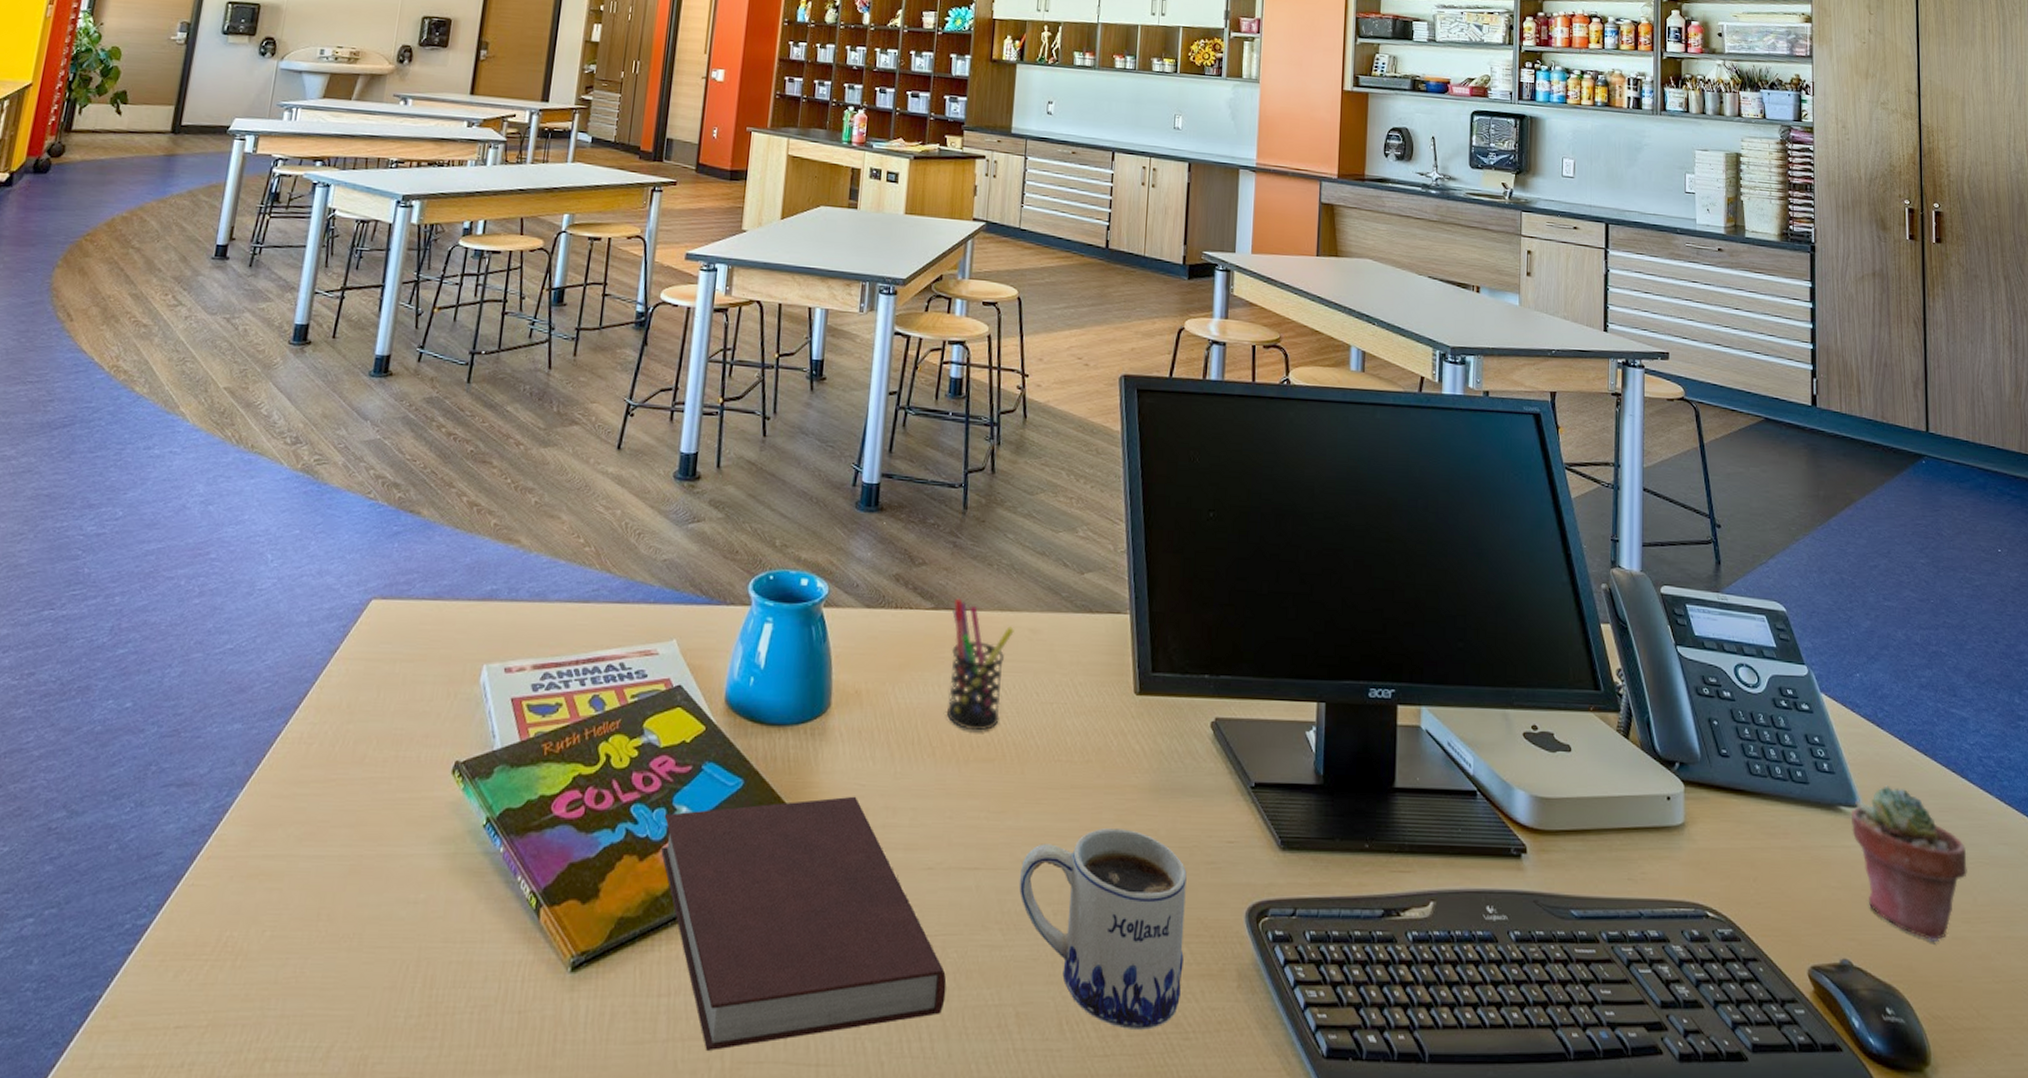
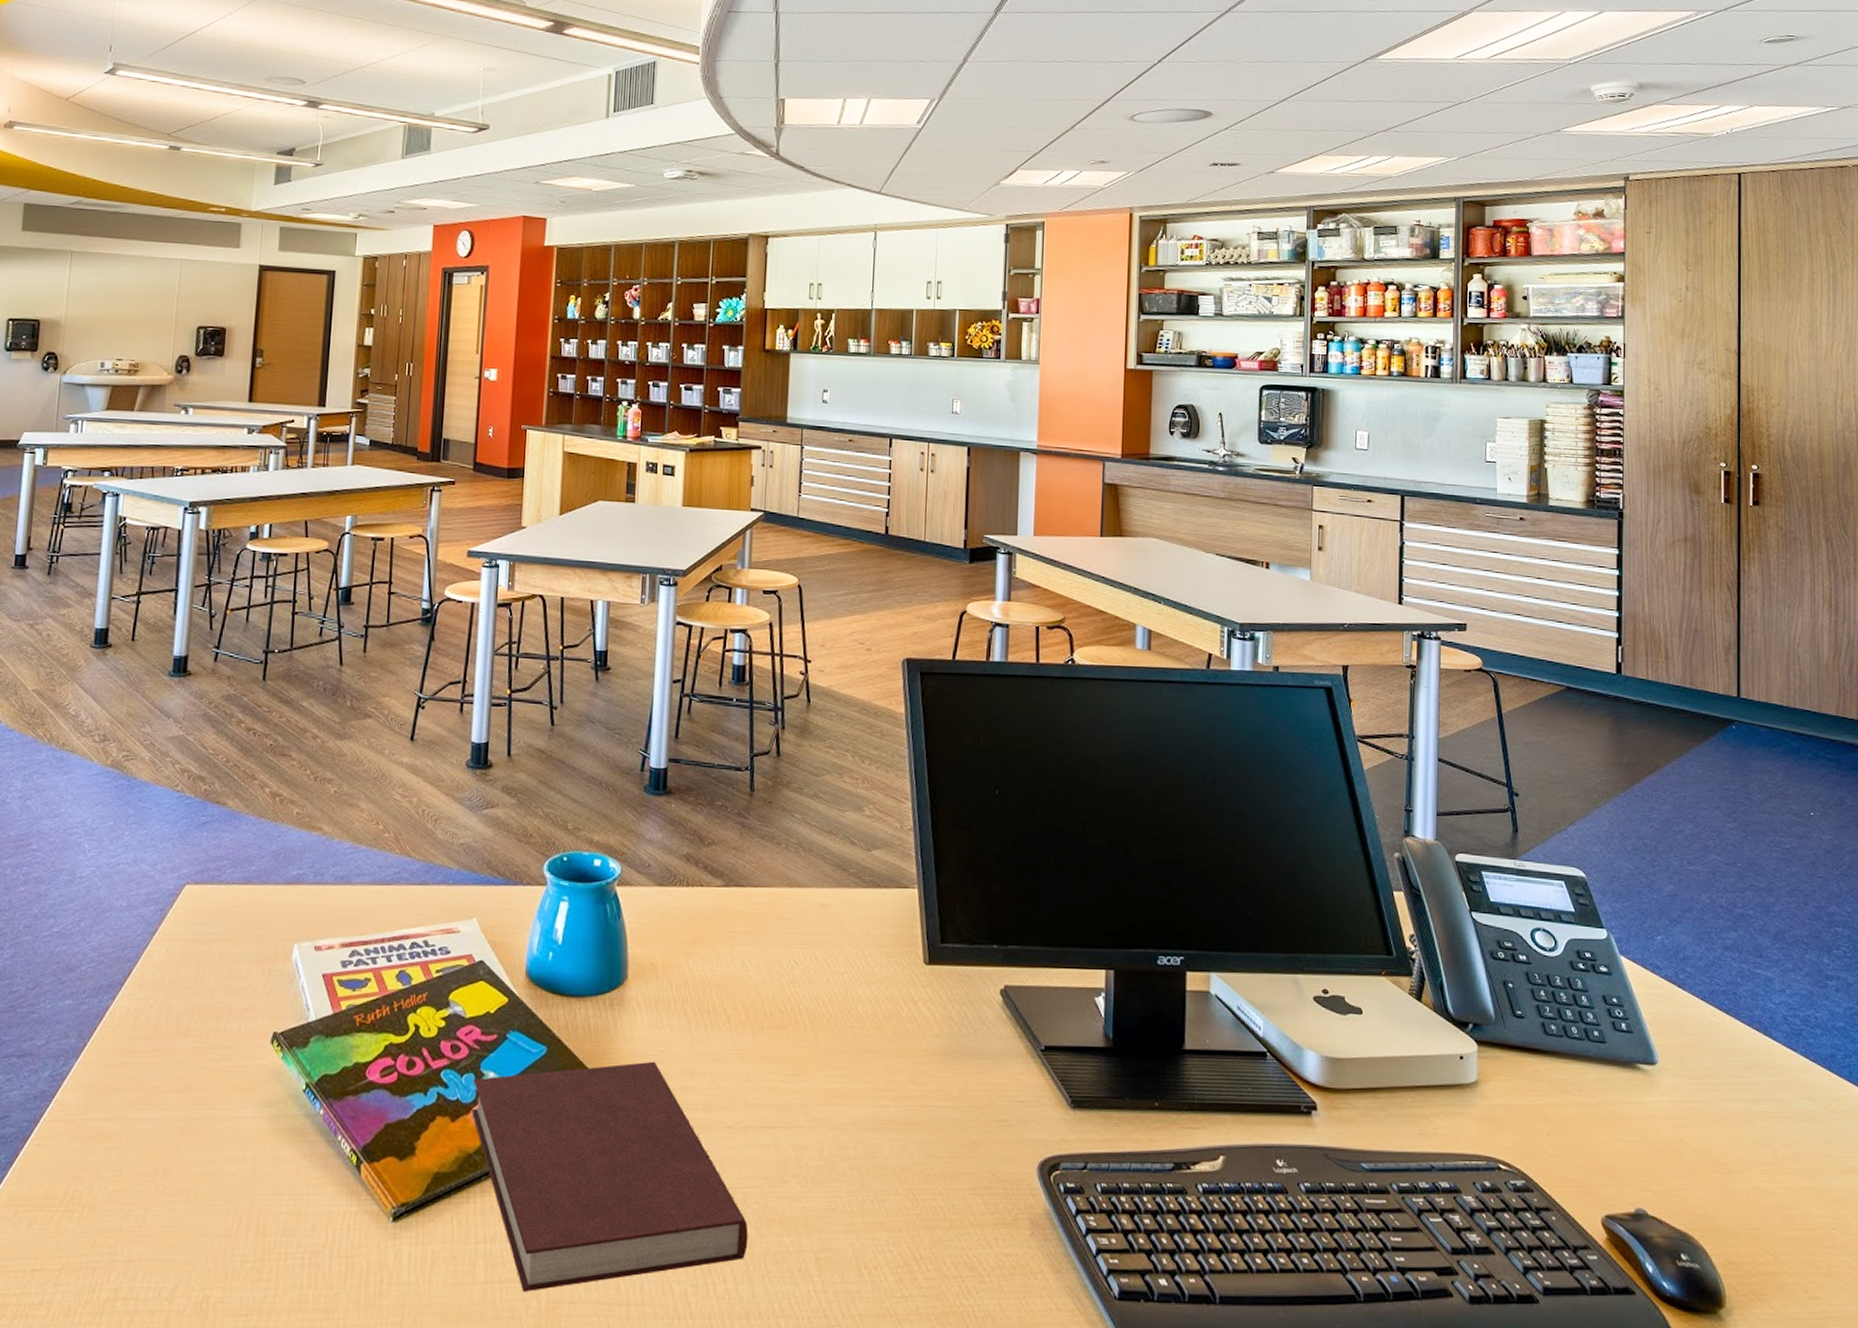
pen holder: present [946,598,1014,731] -> none [740,876,804,1000]
mug: present [1019,828,1187,1030] -> none [815,1089,979,1273]
potted succulent: present [1852,785,1967,942] -> none [1650,1044,1768,1192]

